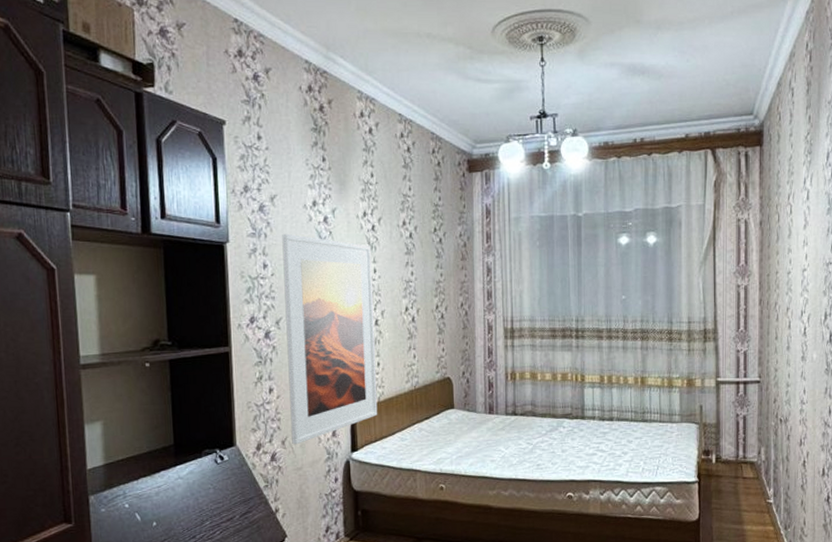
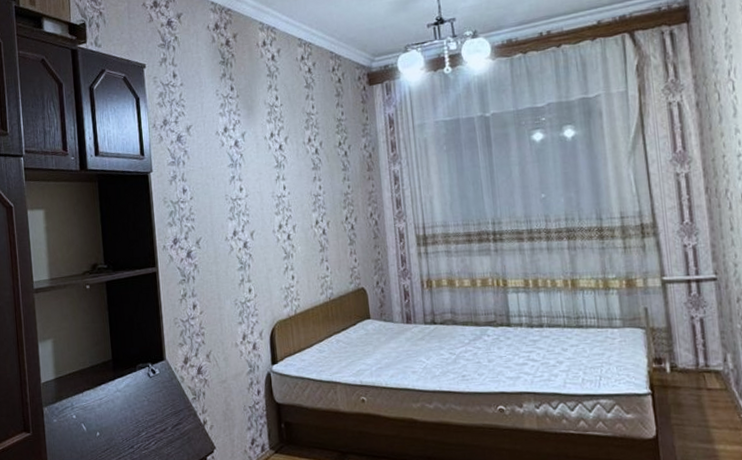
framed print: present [282,233,378,445] -> none [198,159,295,358]

